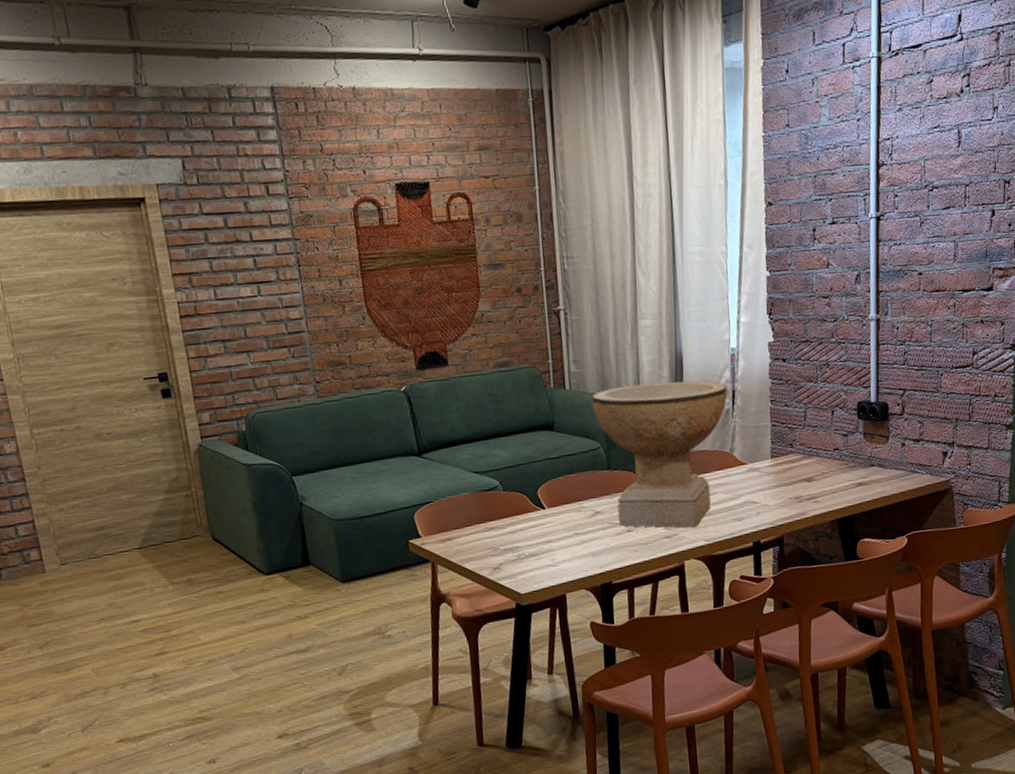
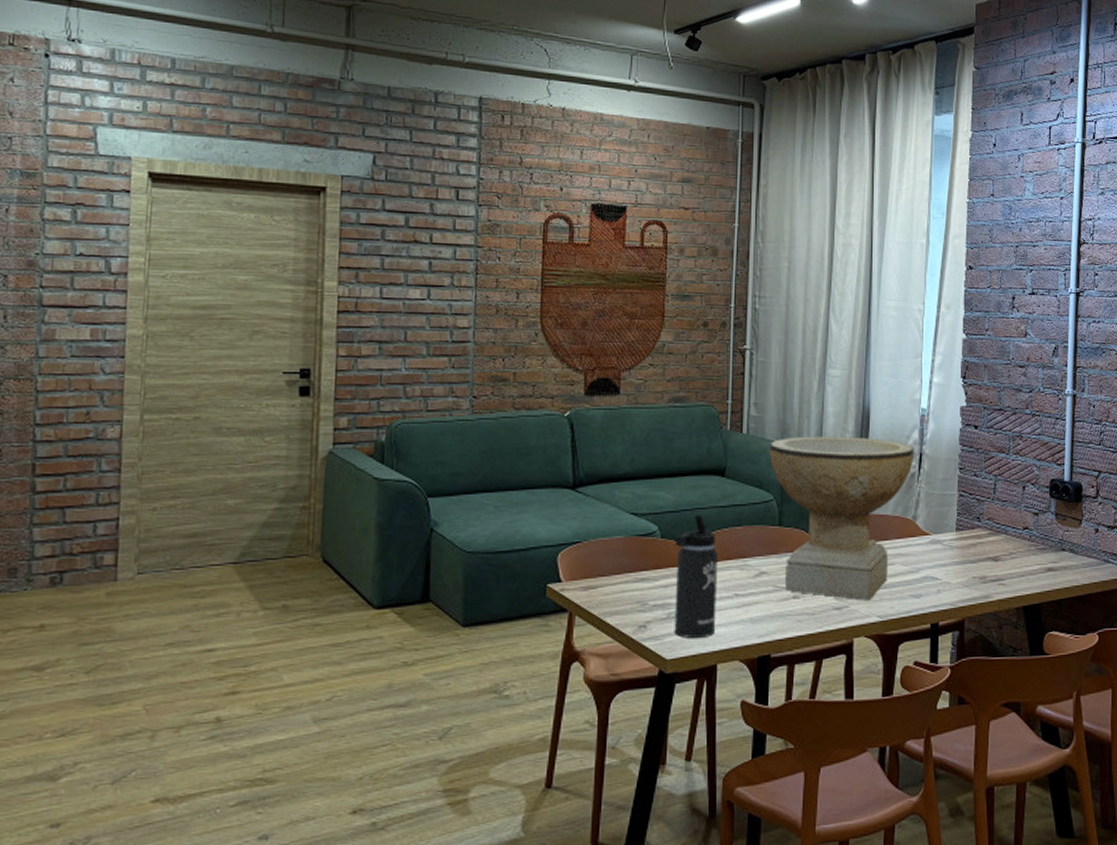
thermos bottle: none [515,466,561,575] -> present [674,514,719,639]

